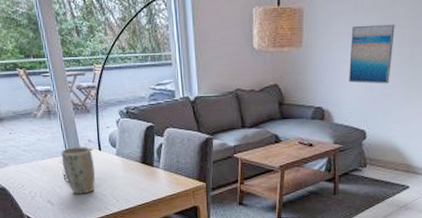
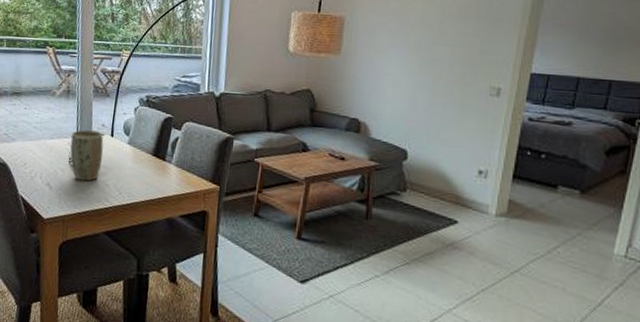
wall art: present [349,24,395,84] -> none [390,39,444,102]

